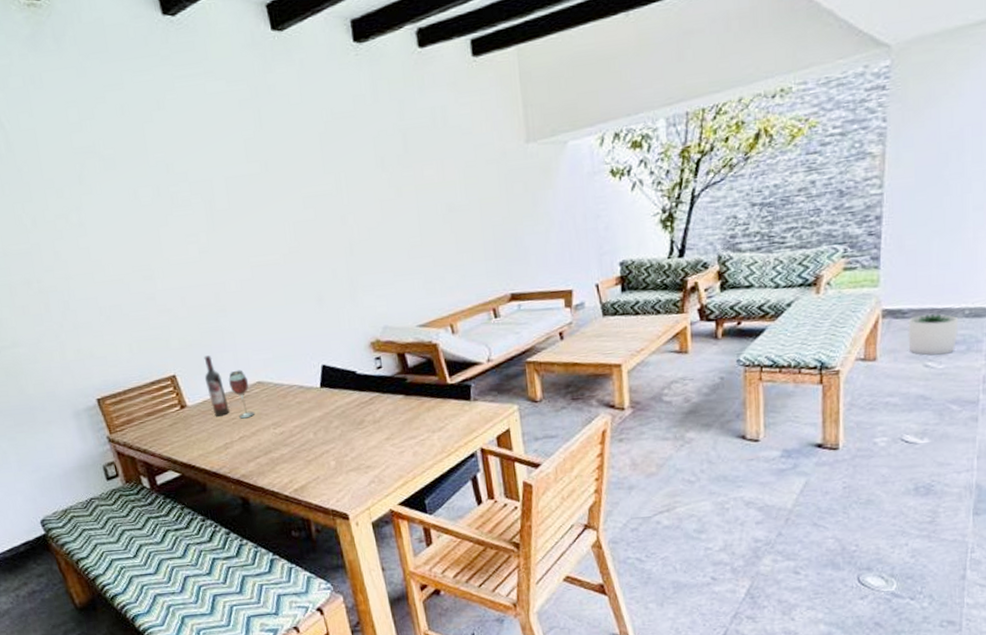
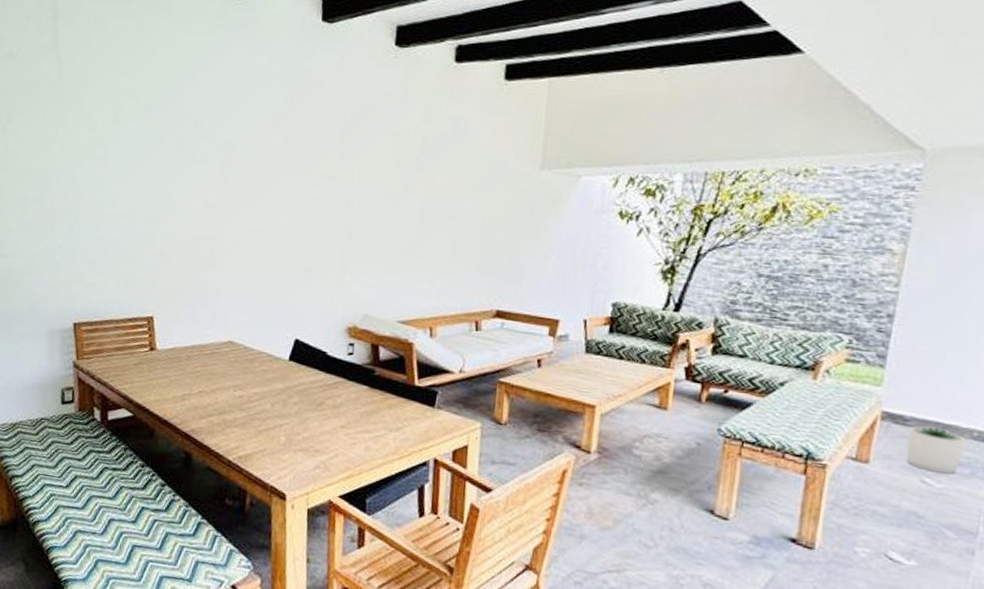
wine bottle: present [204,354,230,417] -> none [179,304,196,367]
wineglass: present [228,369,254,419] -> none [201,325,221,374]

